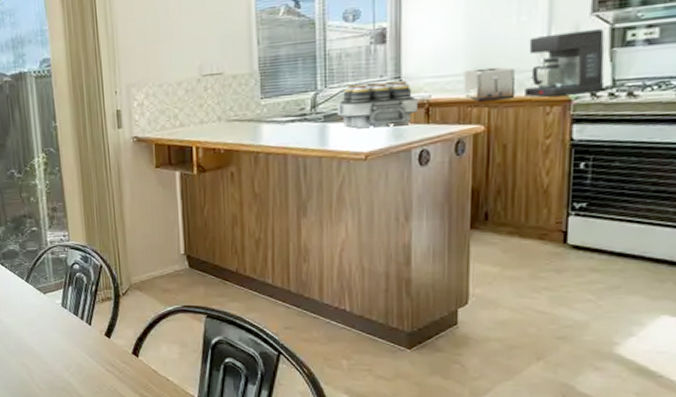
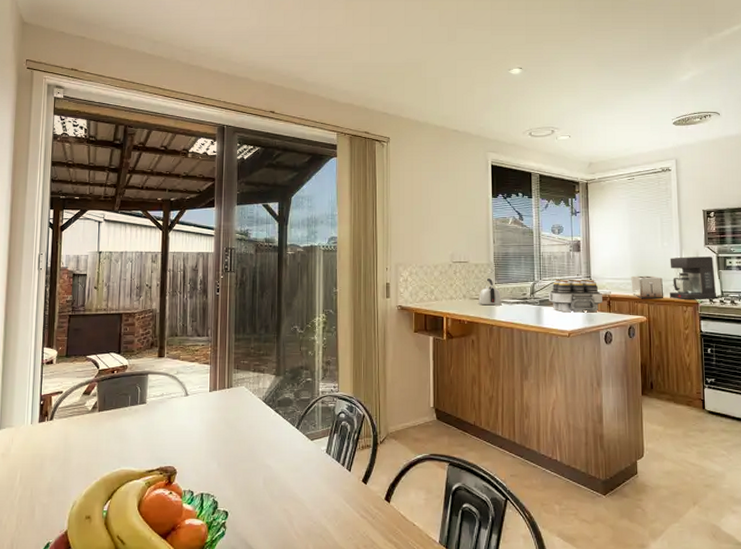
kettle: none [238,92,271,129] -> present [478,278,502,307]

